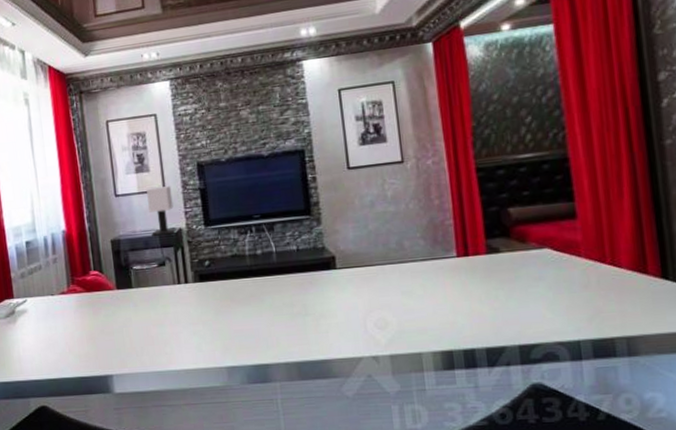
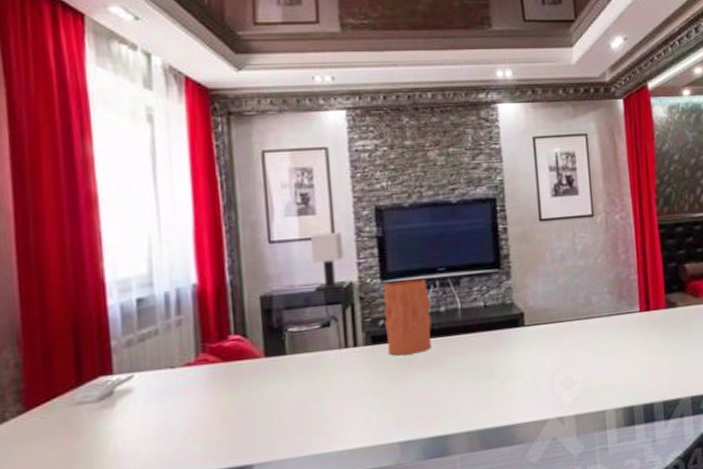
vase: none [207,225,250,292] -> present [383,278,431,356]

